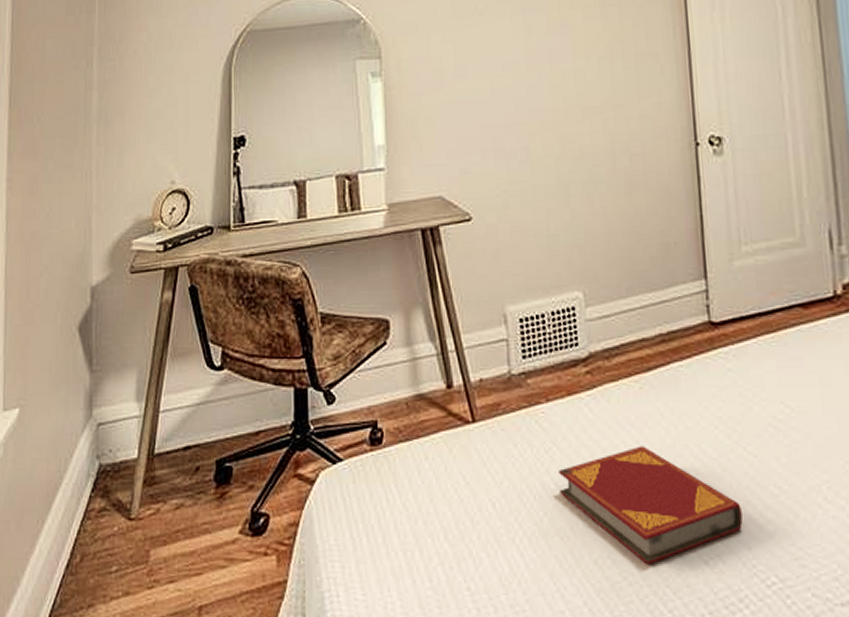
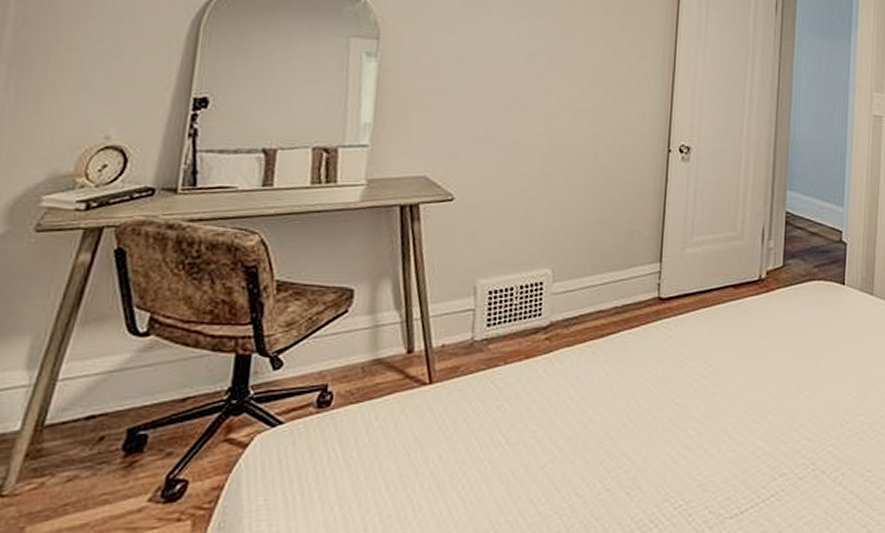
hardback book: present [558,446,743,565] -> none [506,400,663,499]

